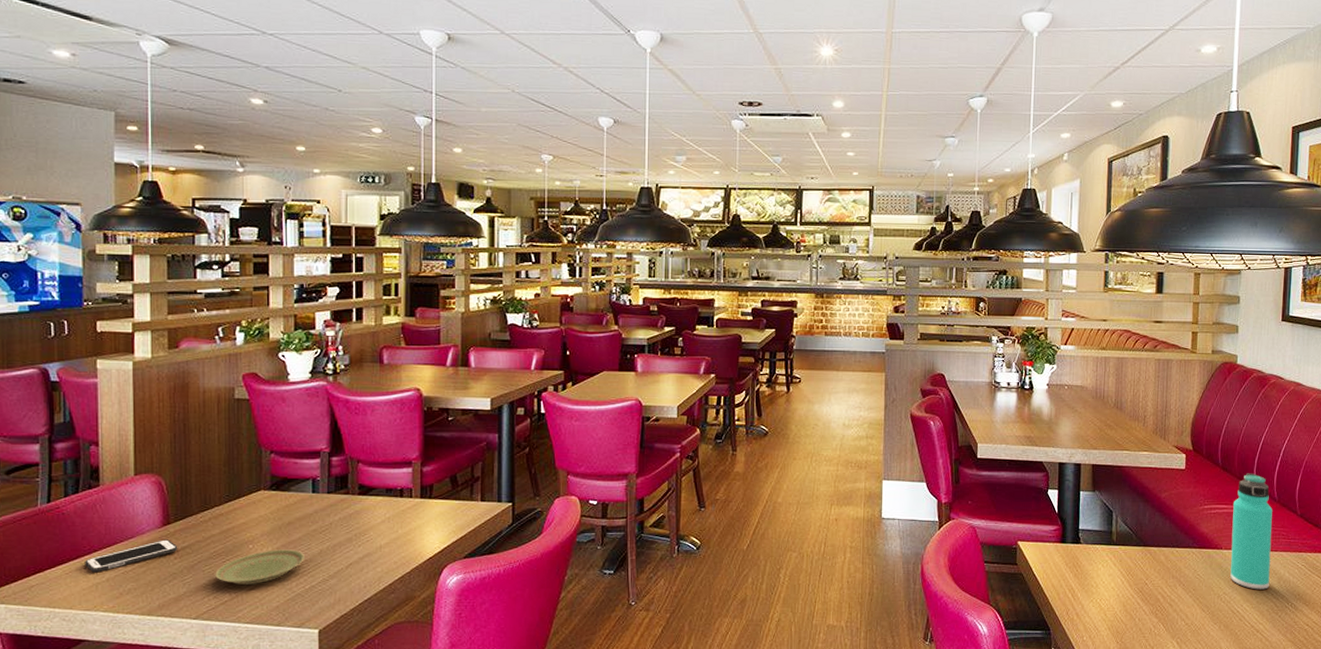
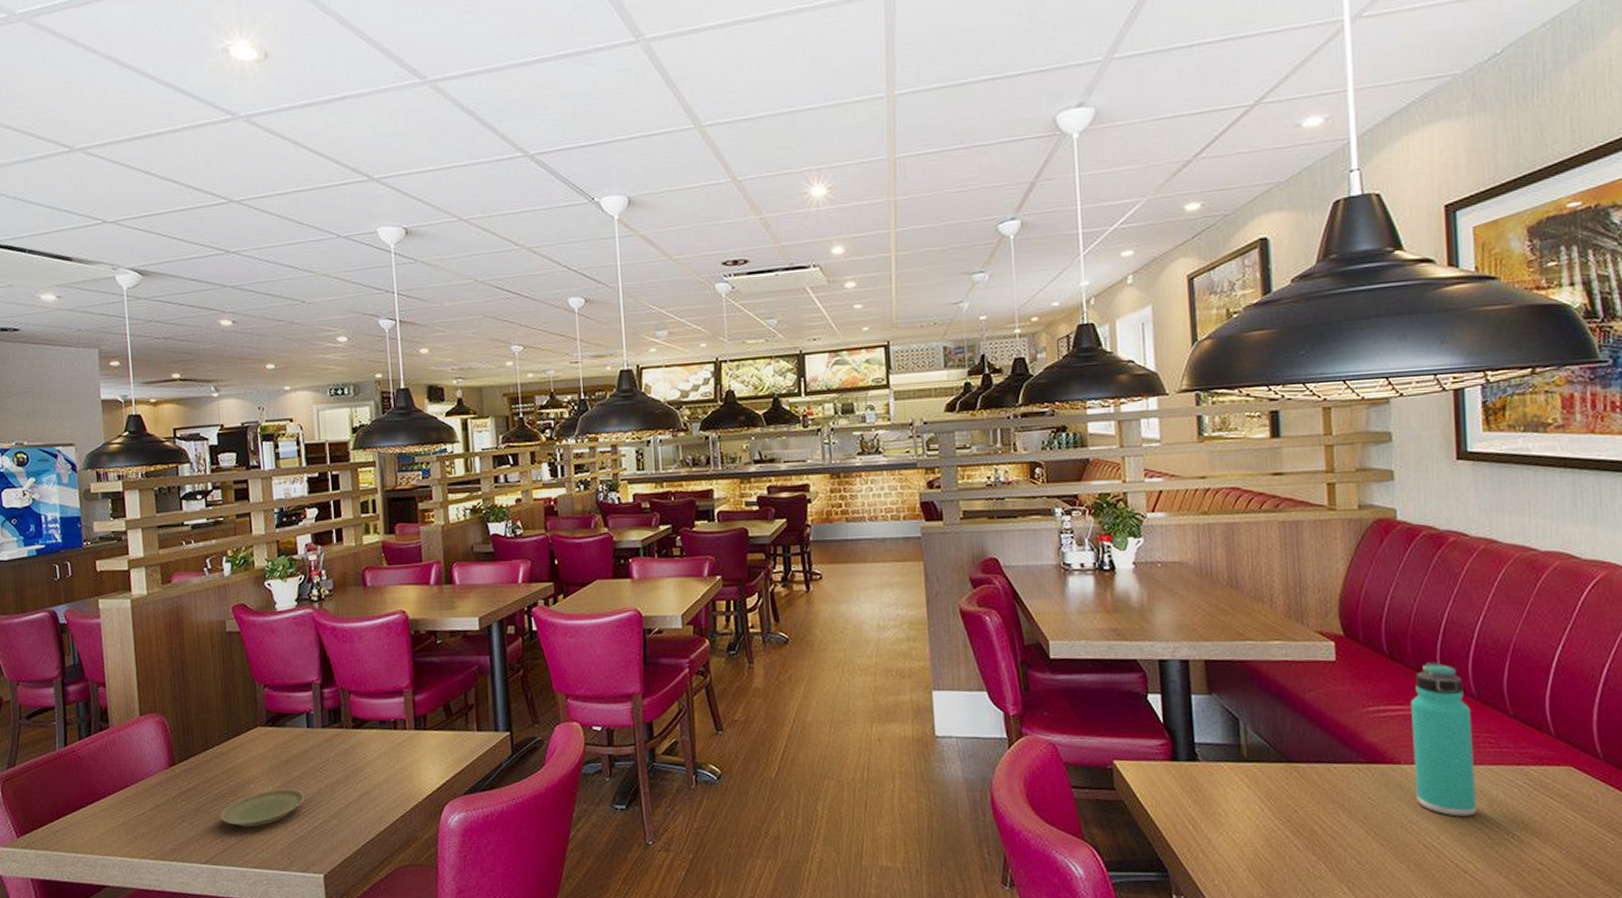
cell phone: present [85,539,178,573] -> none [101,781,185,817]

